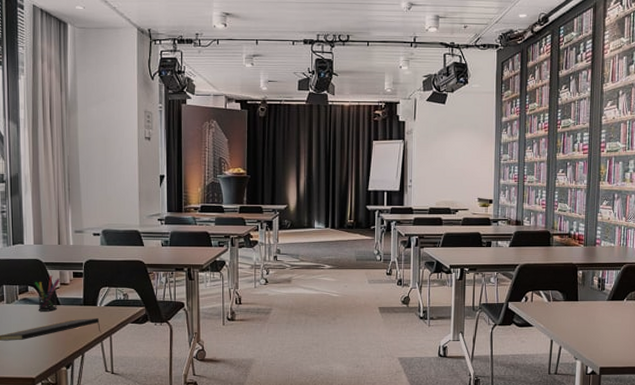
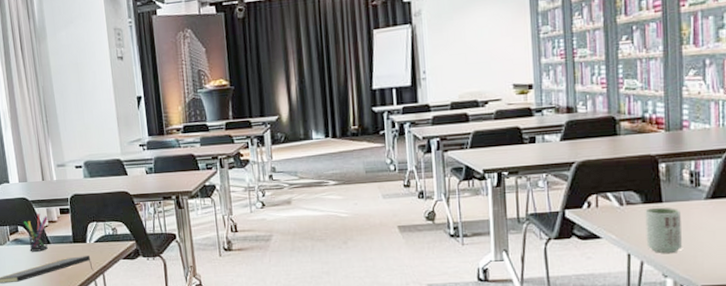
cup: none [564,304,590,340] -> present [645,207,682,253]

